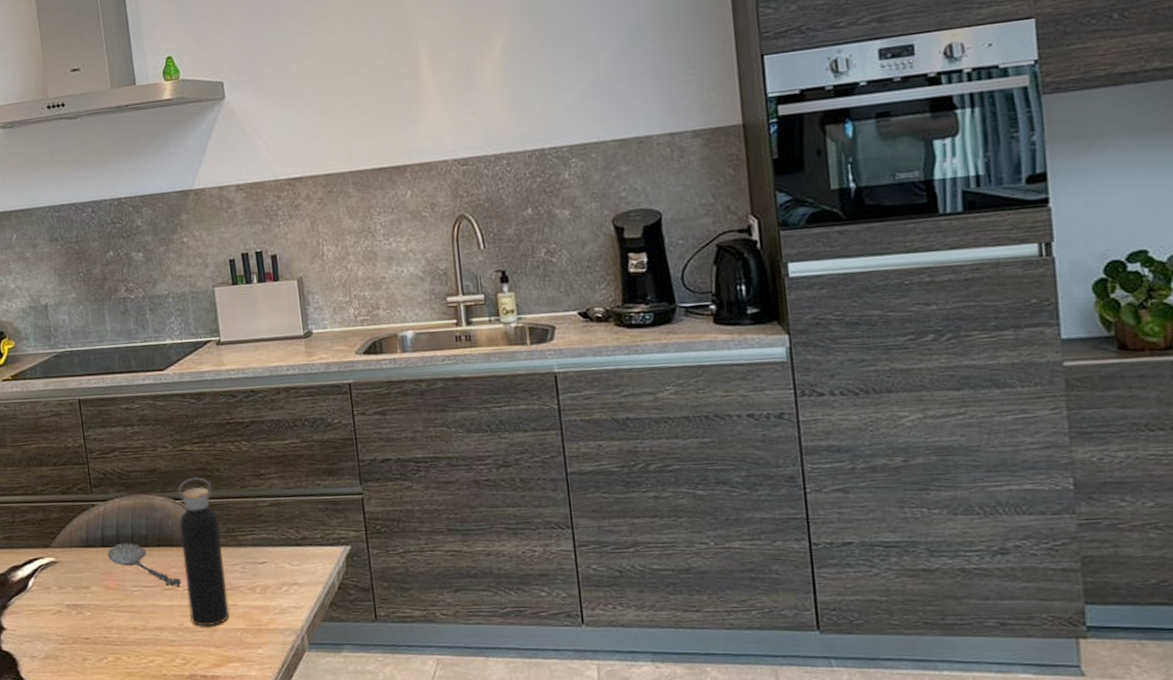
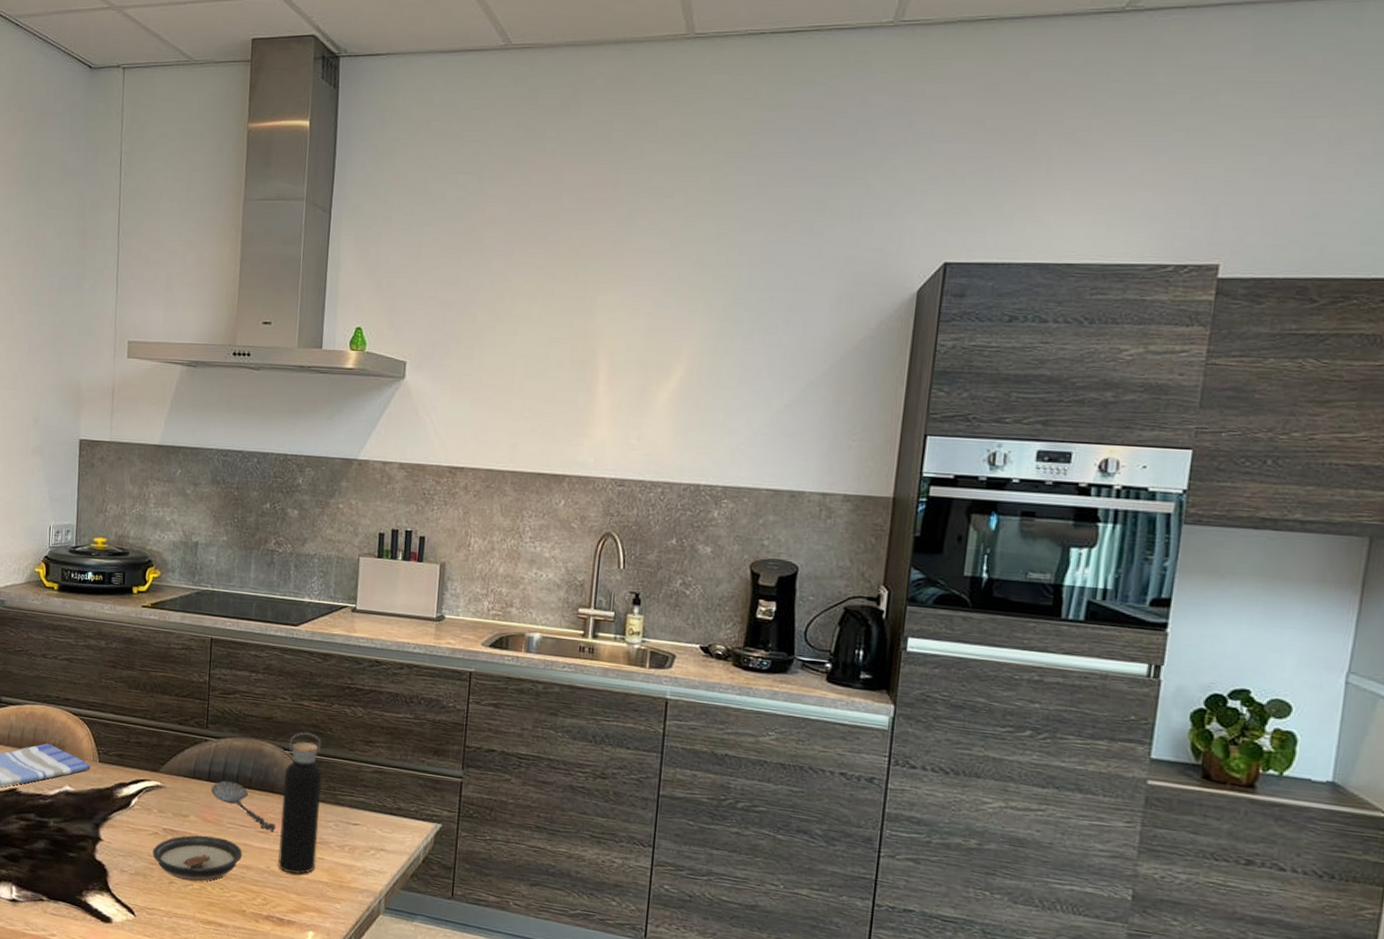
saucer: none [59,603,152,655] -> present [152,835,242,882]

